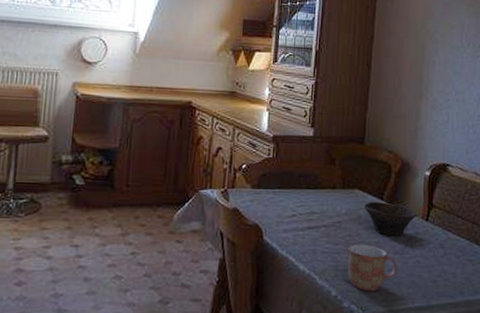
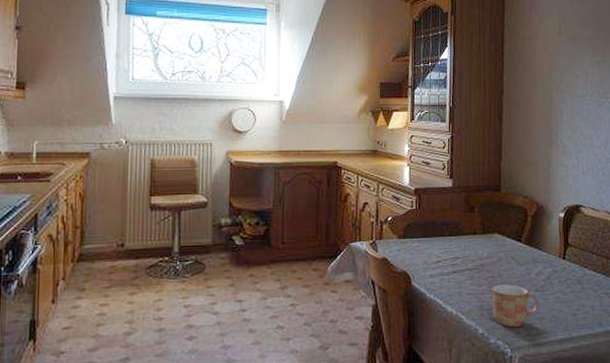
bowl: present [363,201,417,236] -> none [503,244,554,275]

